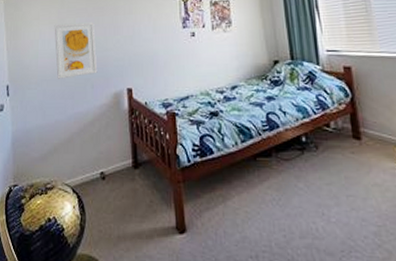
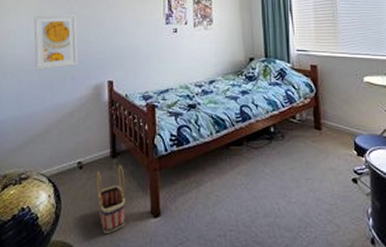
basket: none [120,176,150,250] -> present [97,164,126,234]

